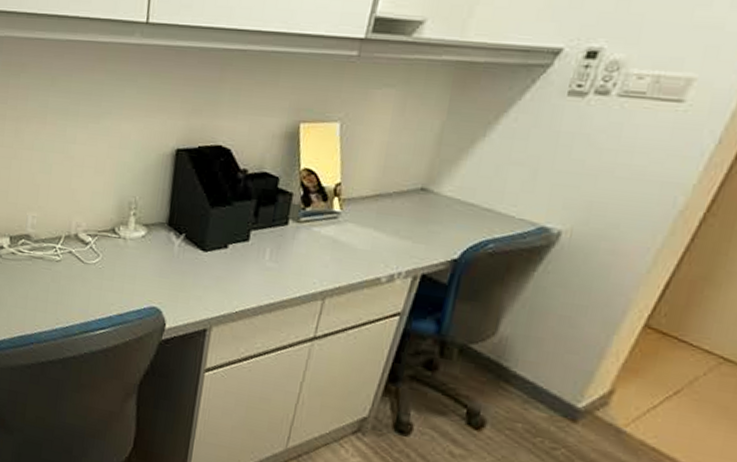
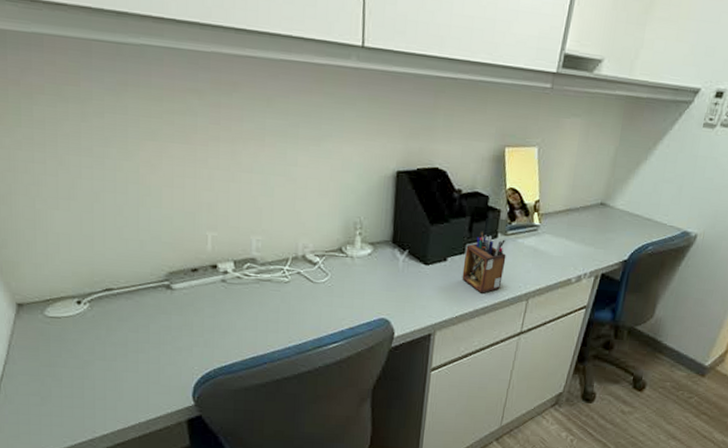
desk organizer: none [244,216,298,288] -> present [462,231,506,293]

